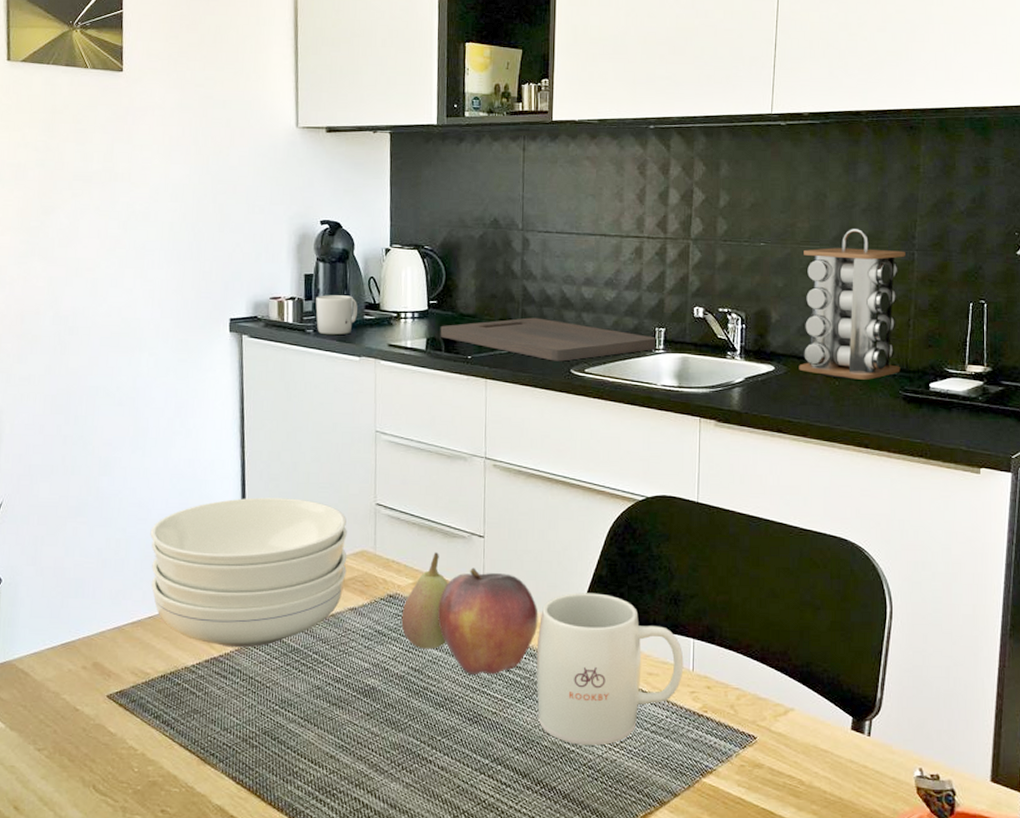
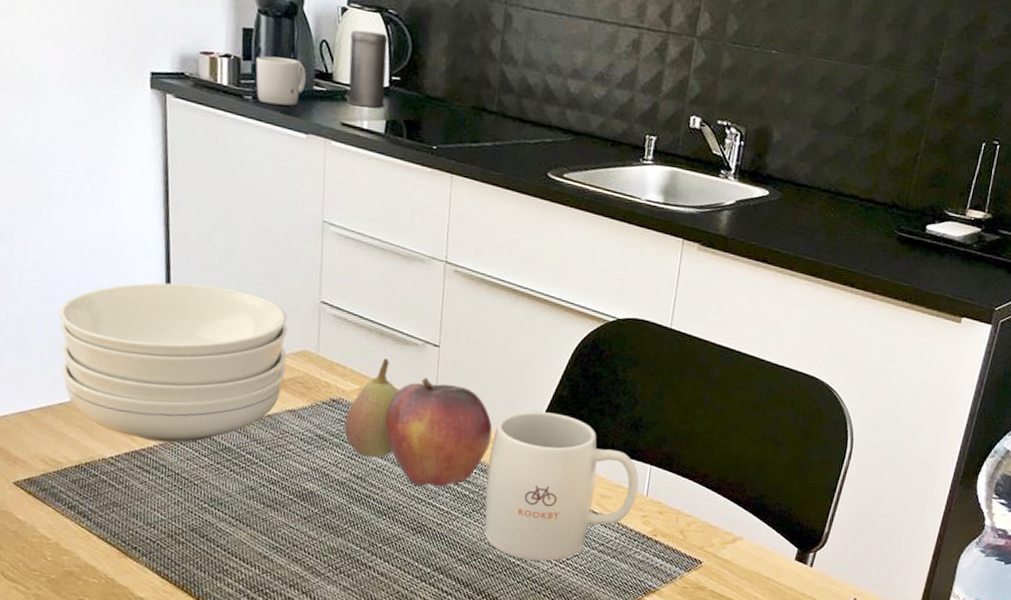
canister: none [393,265,425,329] -> present [348,30,388,108]
cutting board: present [440,317,655,362] -> none [402,107,645,163]
spice rack: present [799,228,905,380] -> none [794,44,926,216]

